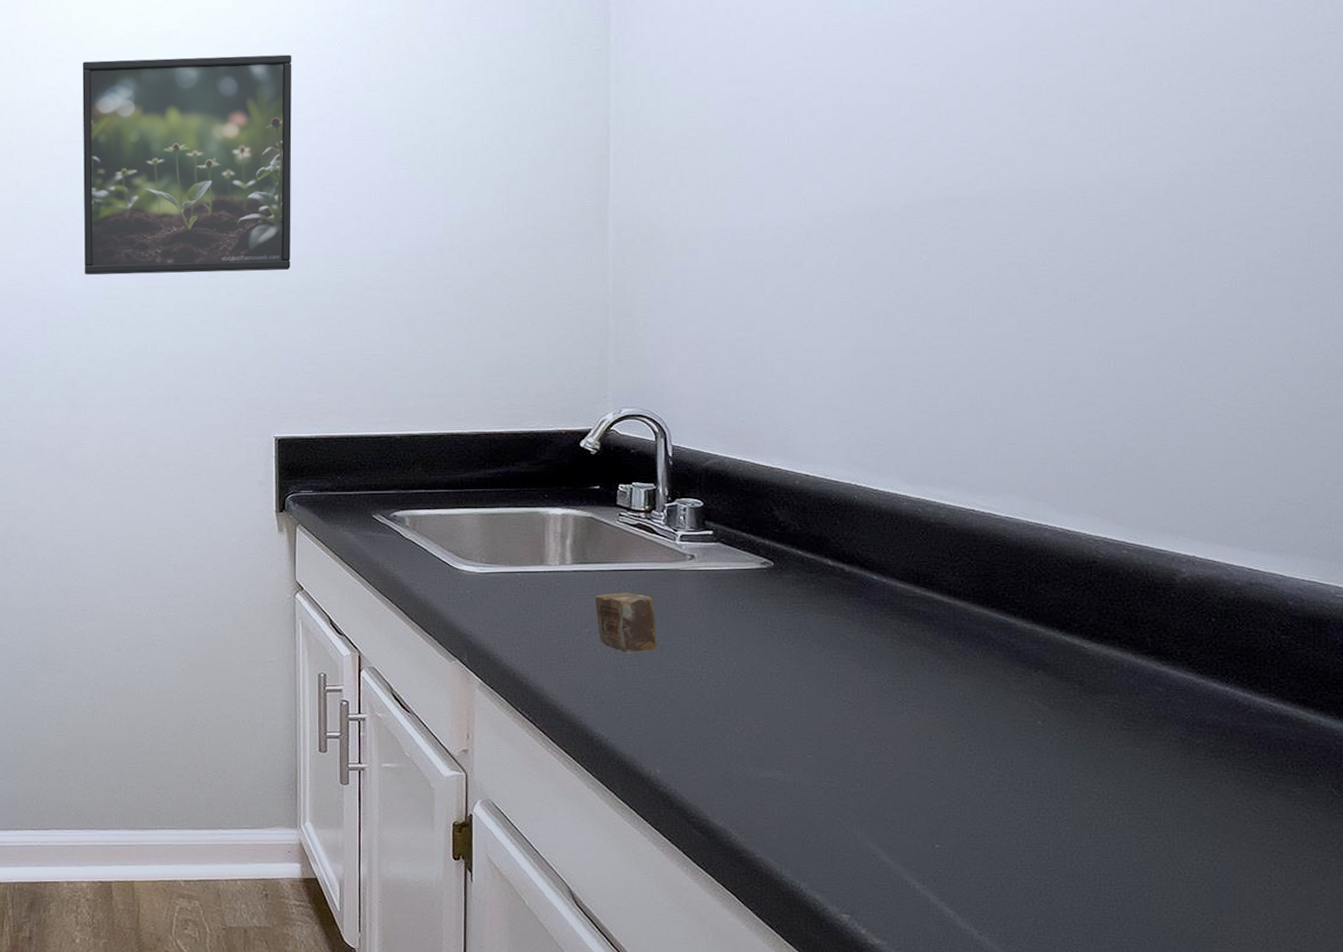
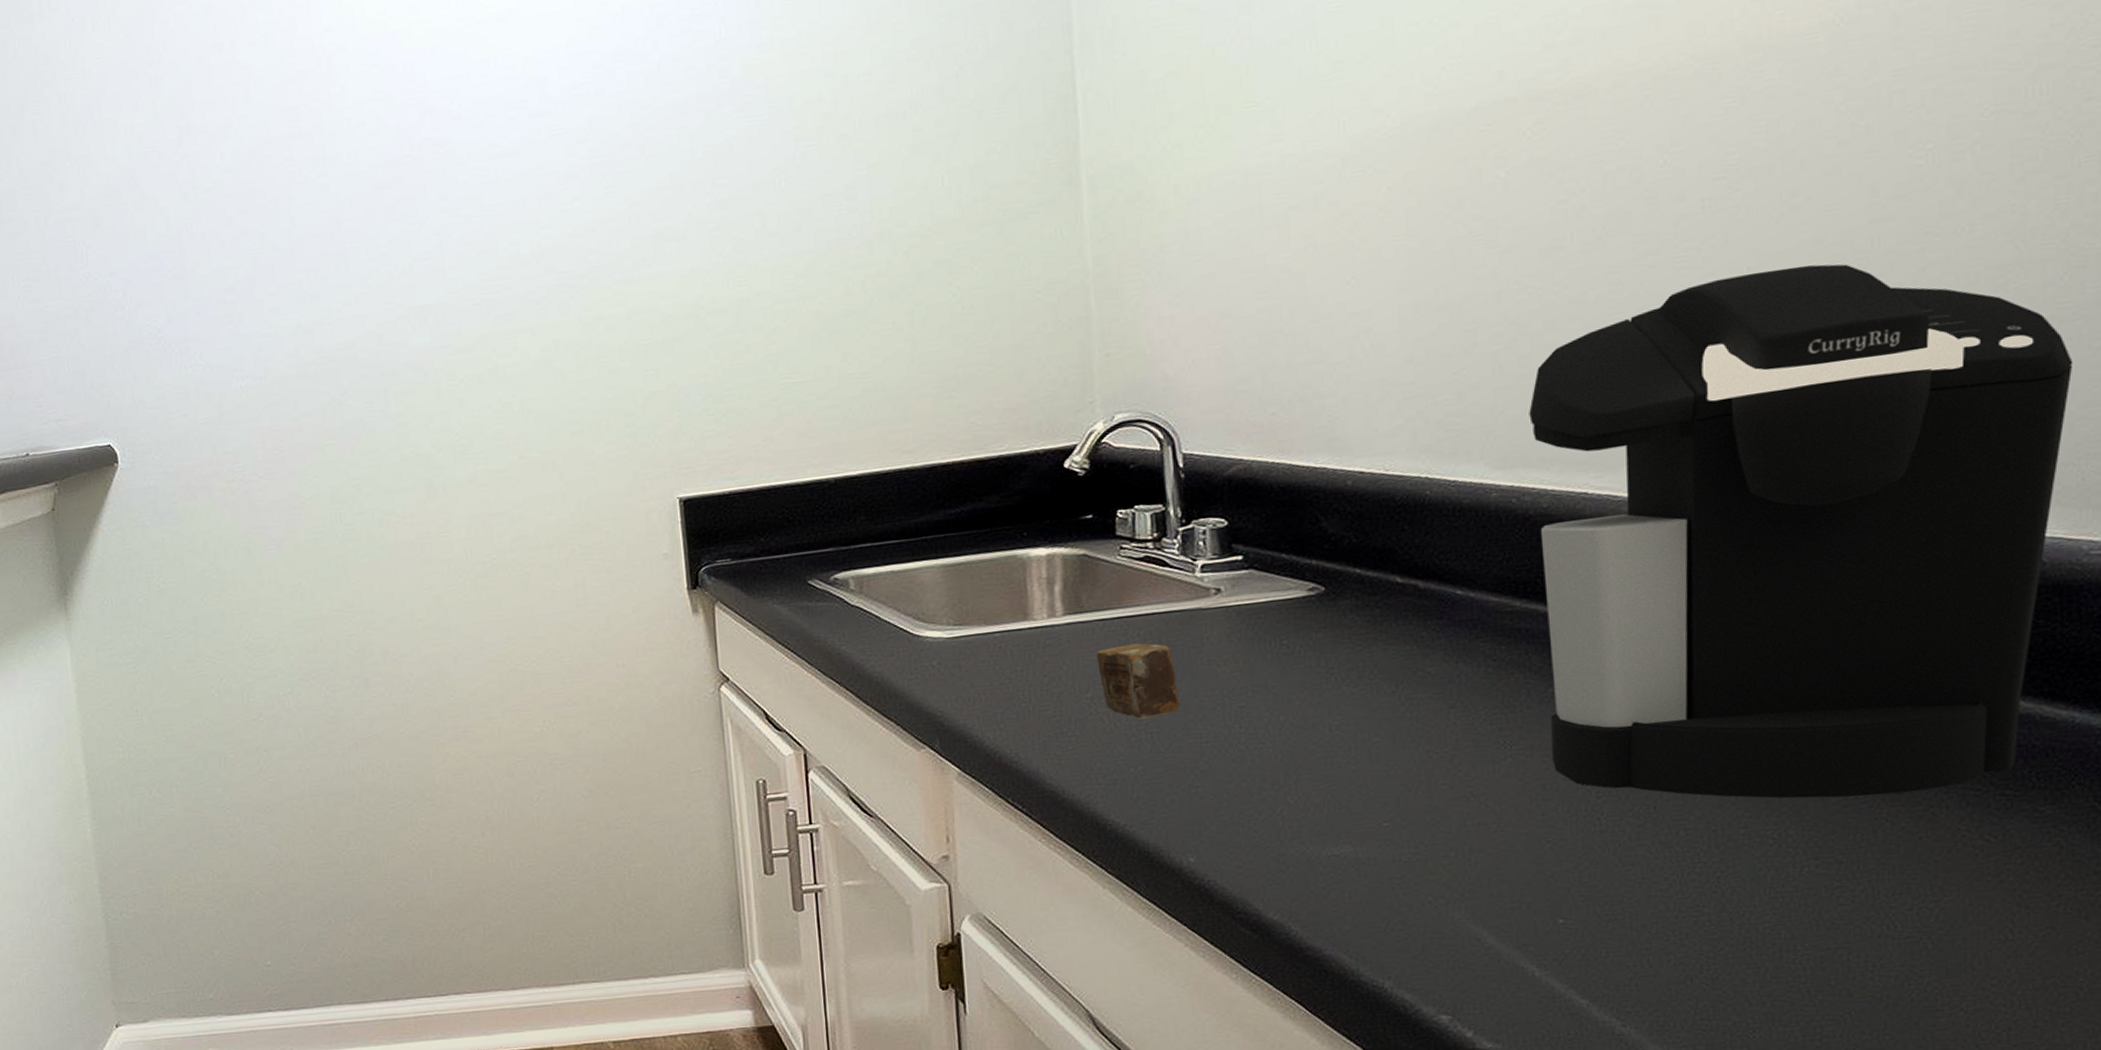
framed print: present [82,54,292,275] -> none [402,19,681,326]
coffee maker: none [934,353,1329,768] -> present [1529,264,2073,799]

